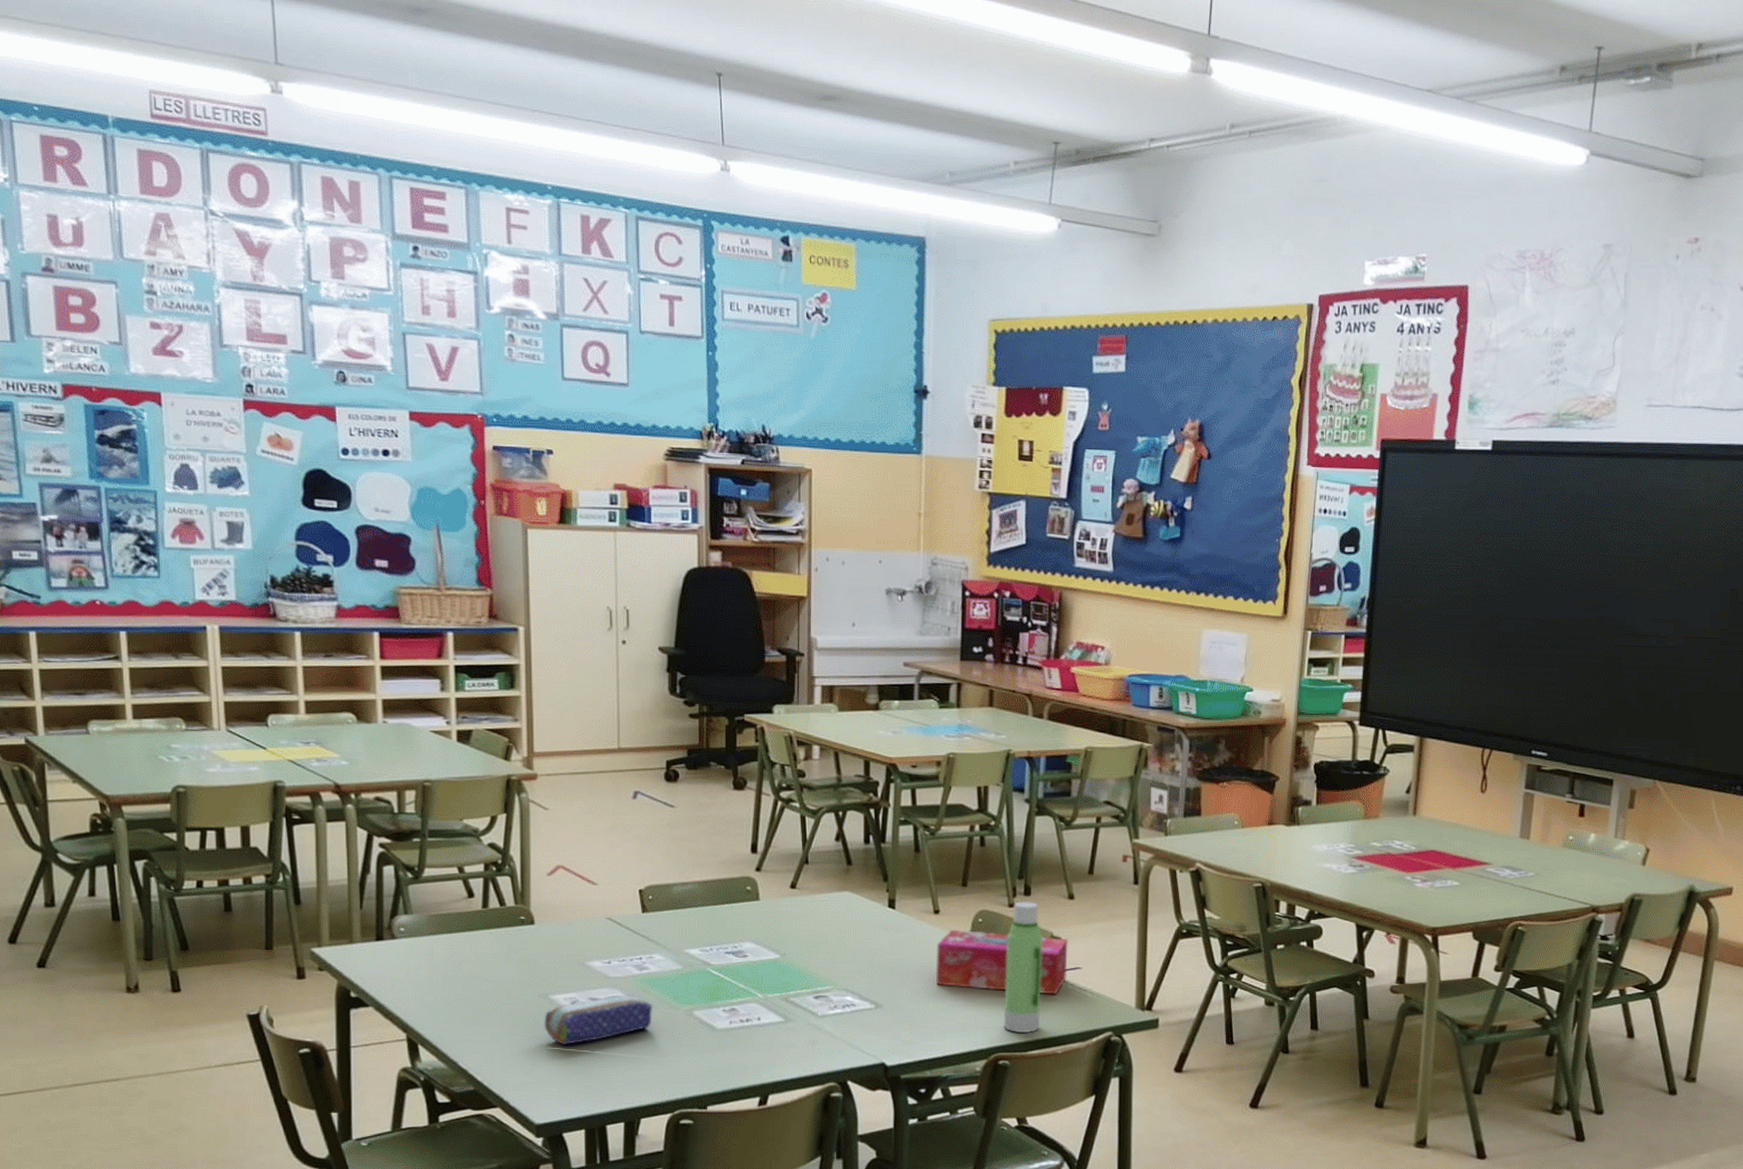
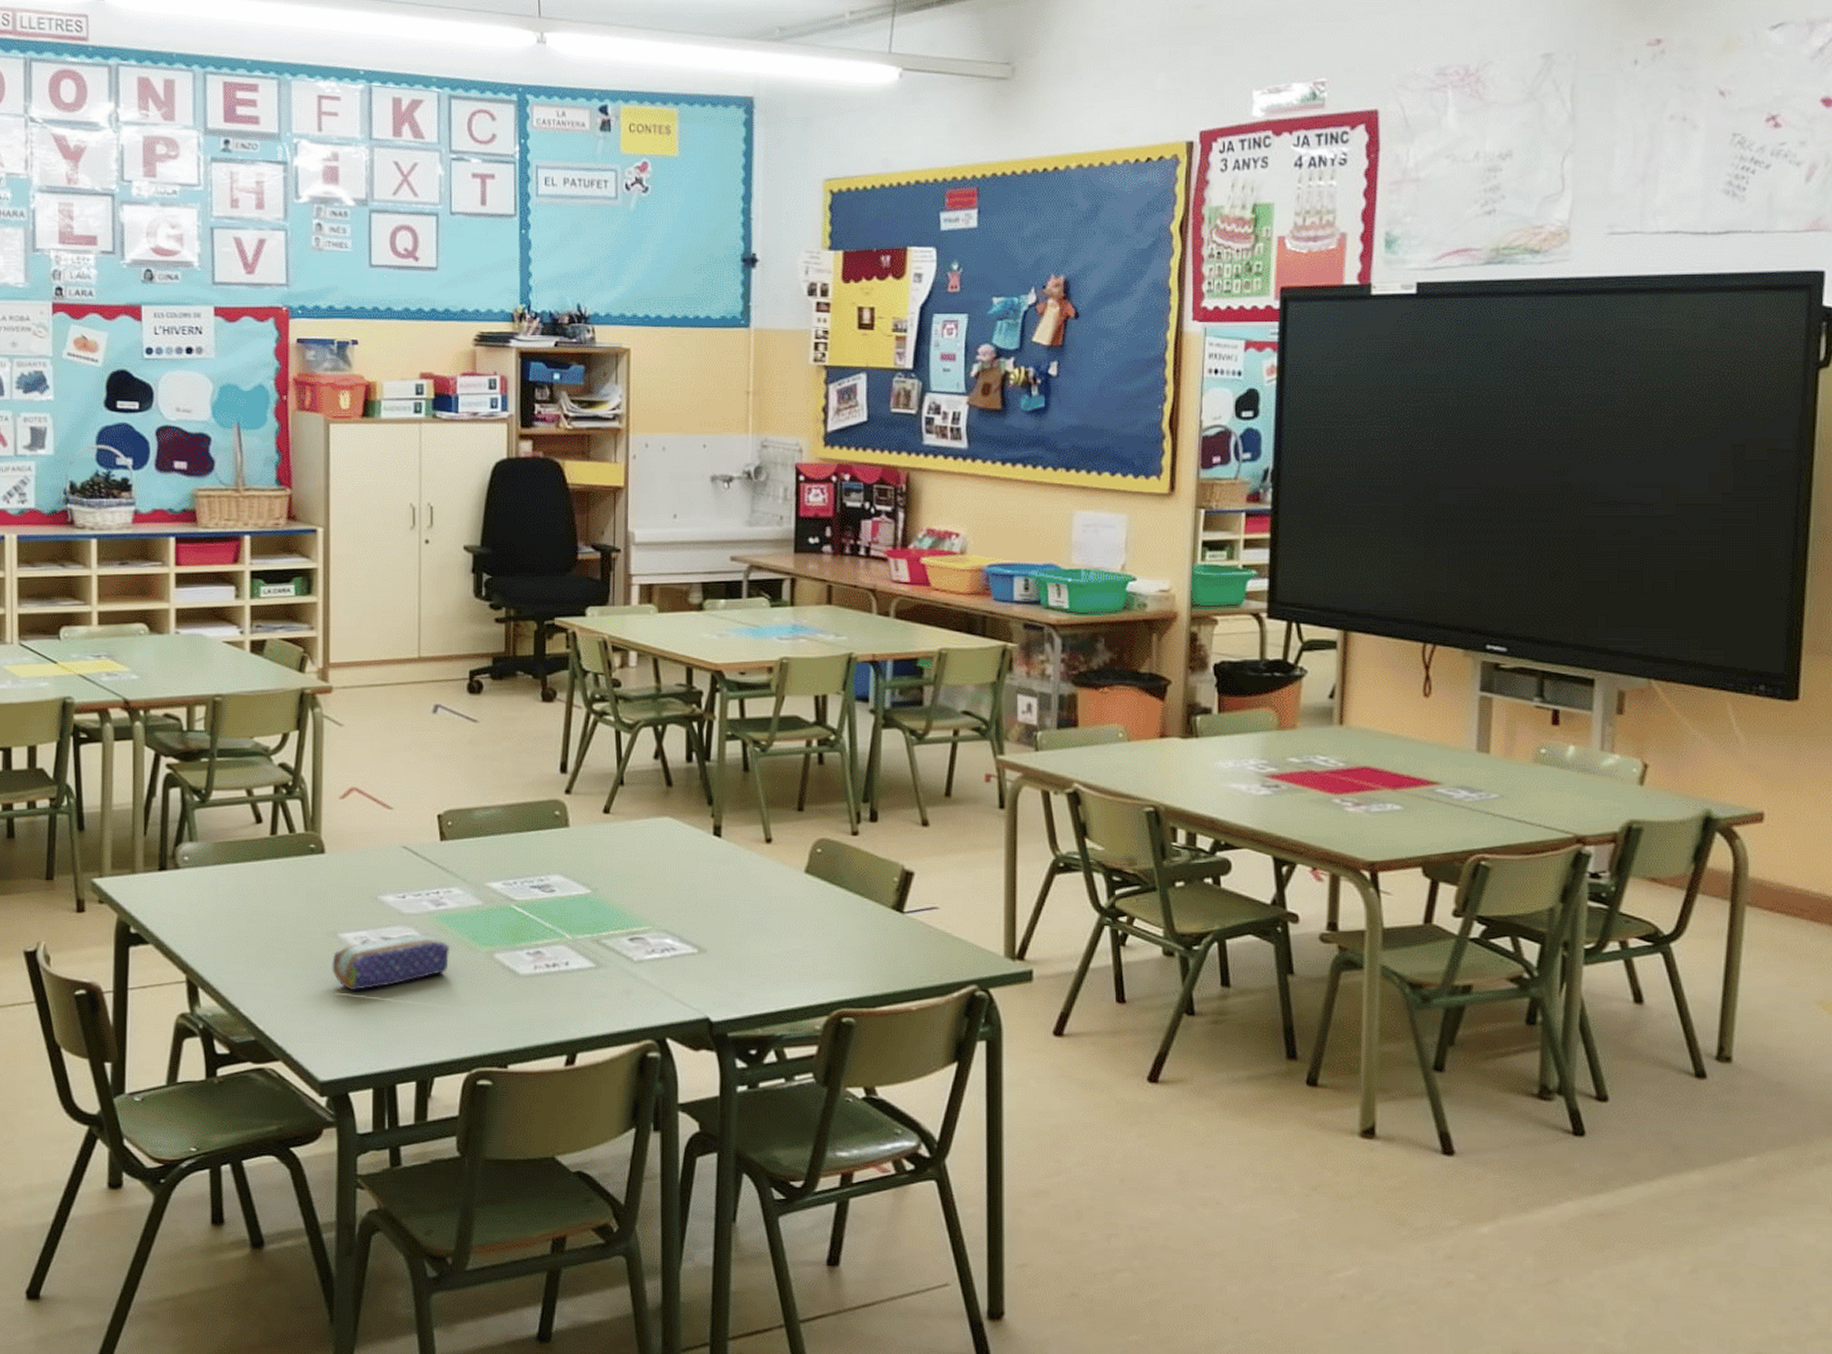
tissue box: present [935,930,1068,995] -> none [767,862,922,940]
water bottle: present [1003,902,1043,1033] -> none [847,829,893,985]

